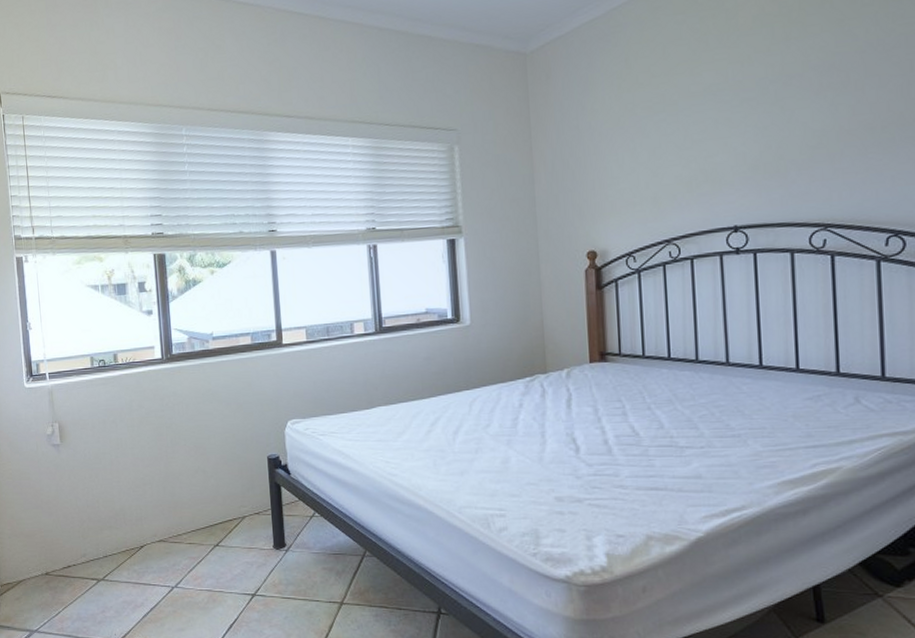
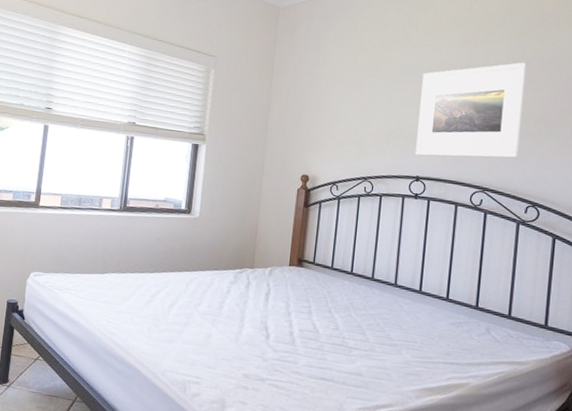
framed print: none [723,53,866,200] -> present [416,62,527,159]

